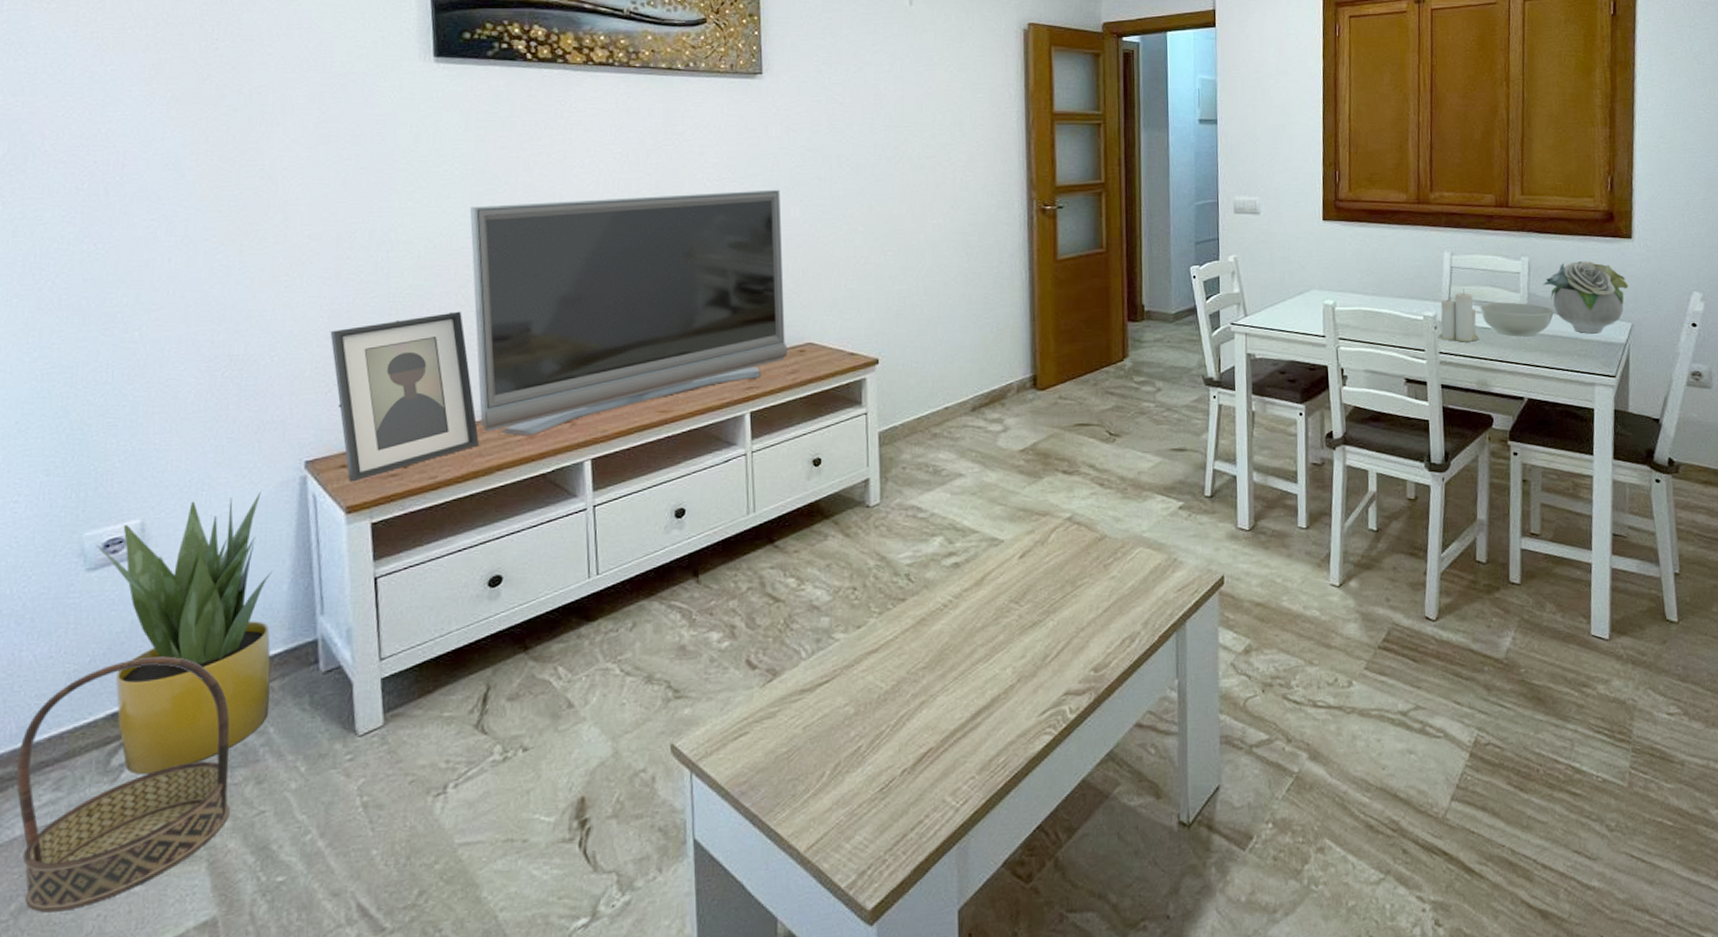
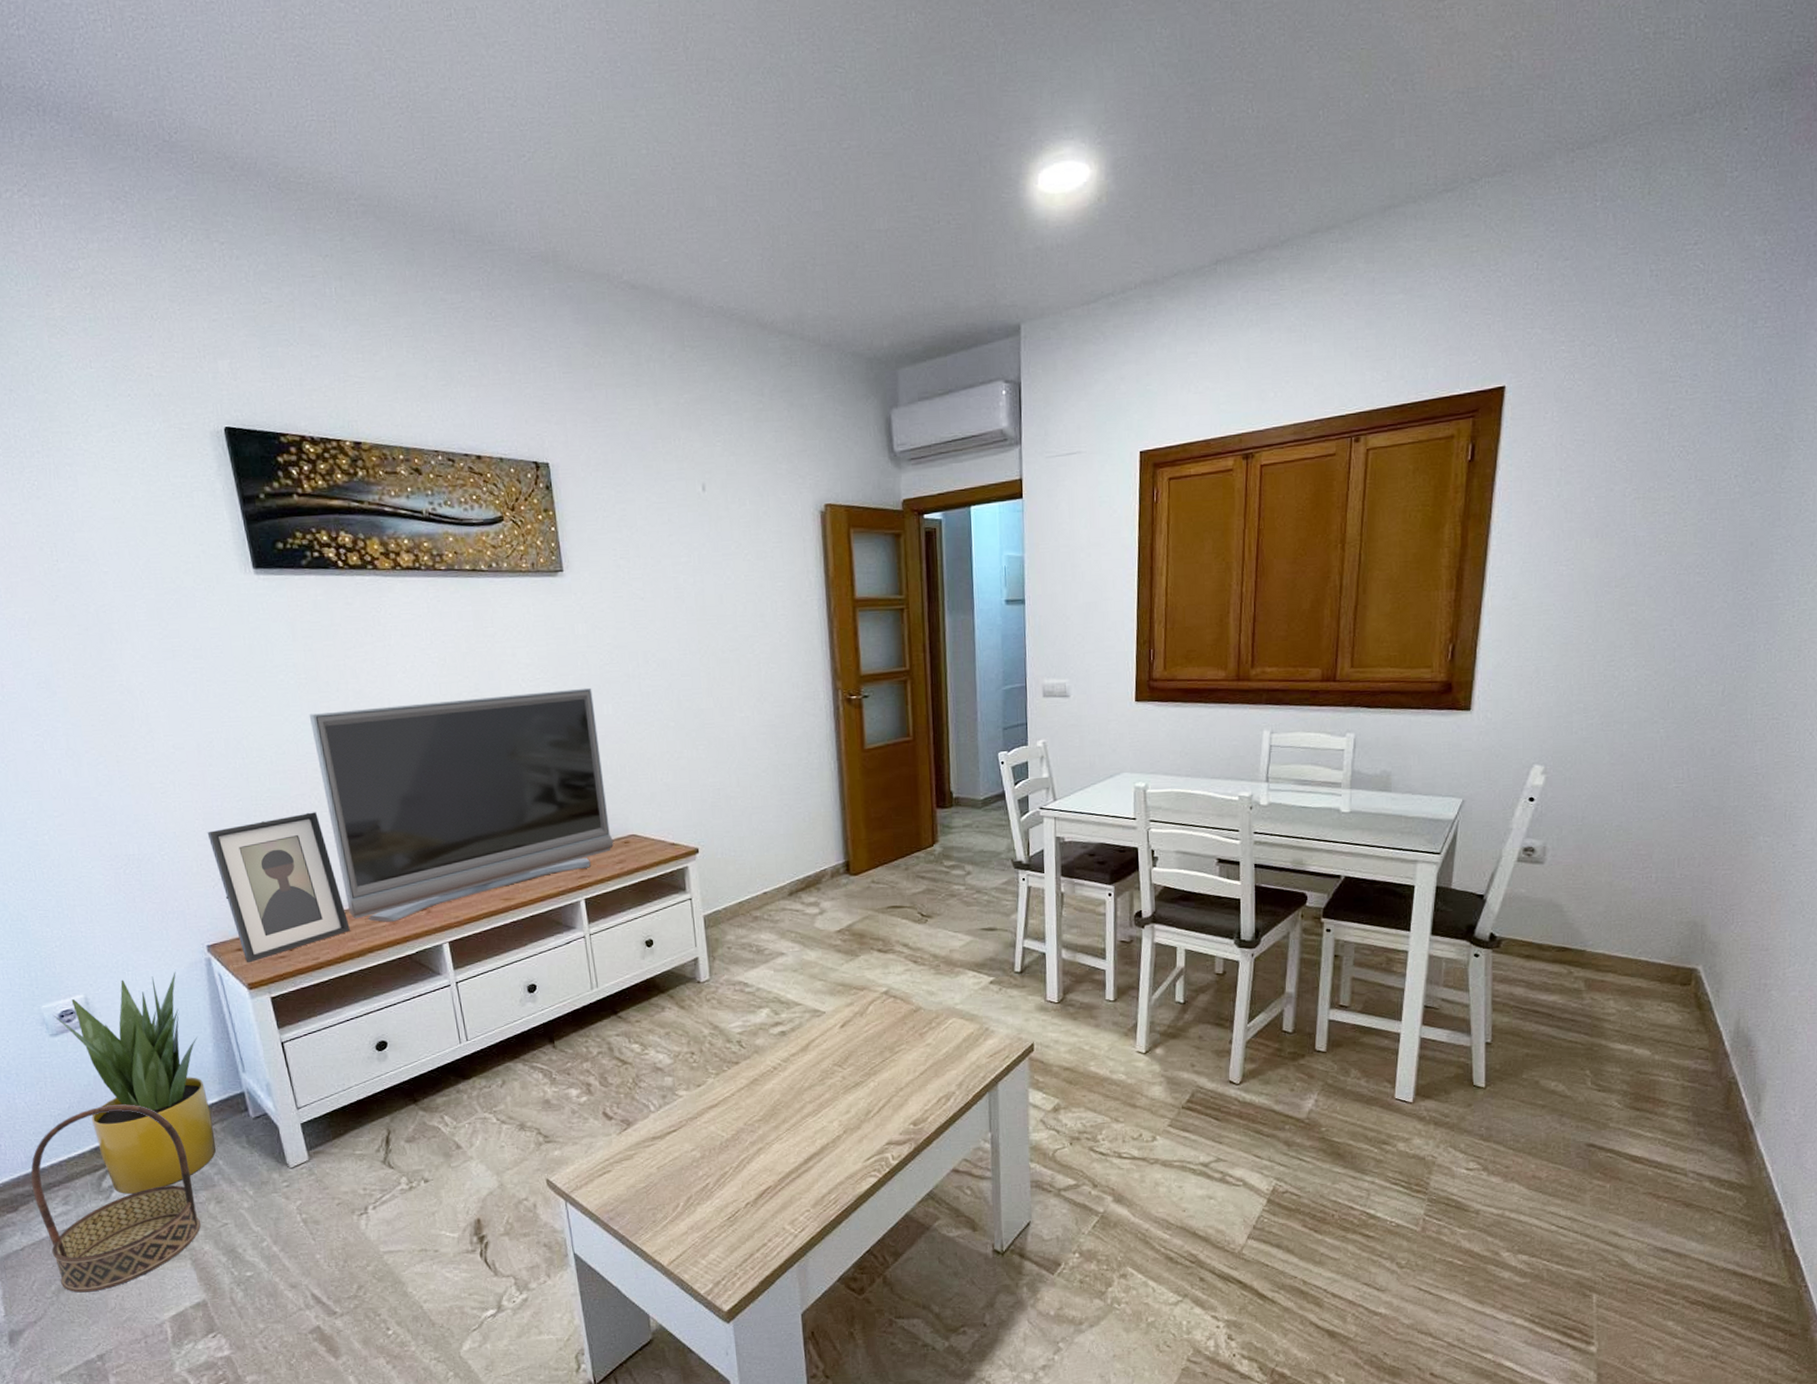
candle: present [1439,289,1479,342] -> none [1254,768,1297,822]
bowl: present [1479,302,1555,337] -> none [1299,780,1379,816]
flower arrangement: present [1543,261,1628,334] -> none [1369,735,1462,811]

